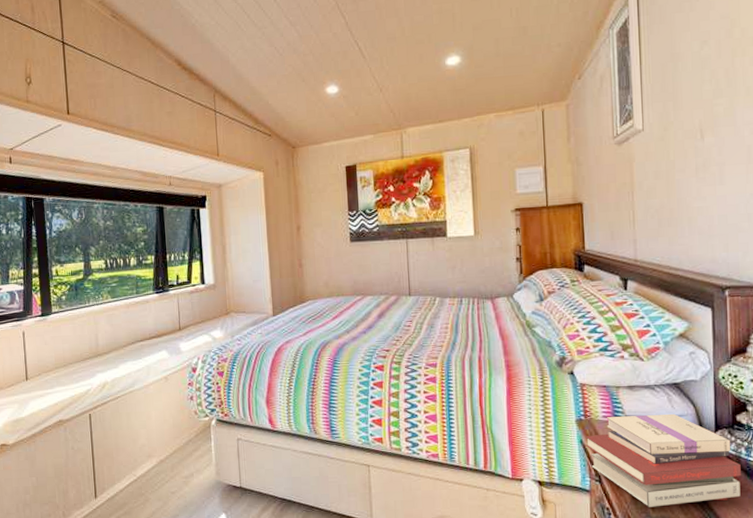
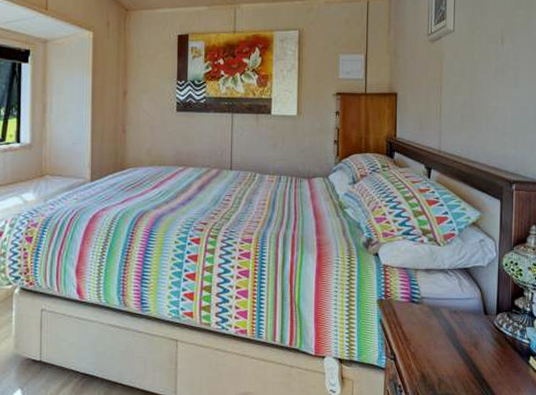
books: present [585,413,741,507] -> none [384,296,516,385]

